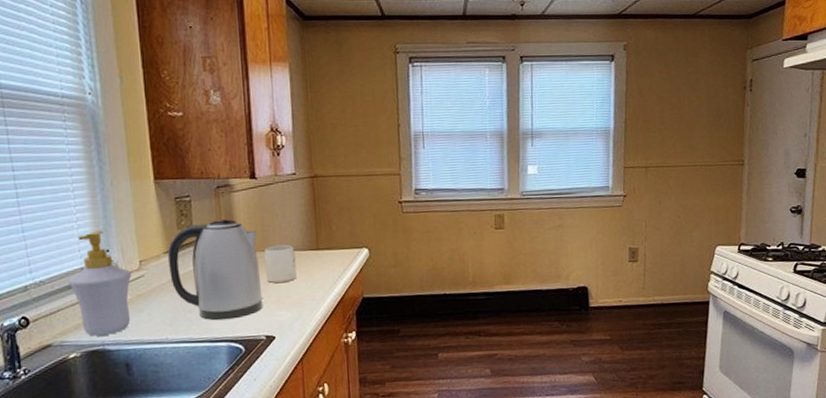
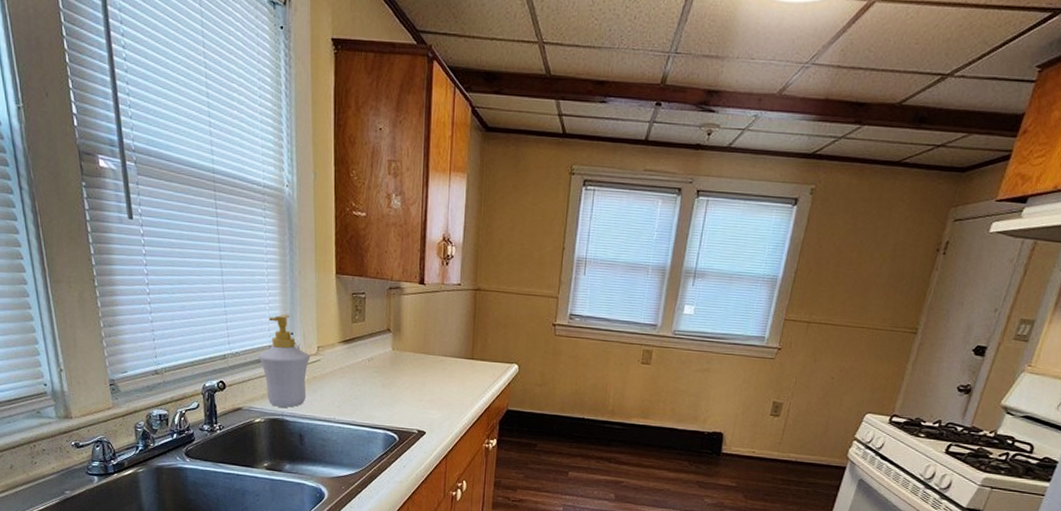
kettle: present [167,219,263,321] -> none [341,319,420,411]
mug: present [264,244,297,283] -> none [423,349,452,385]

